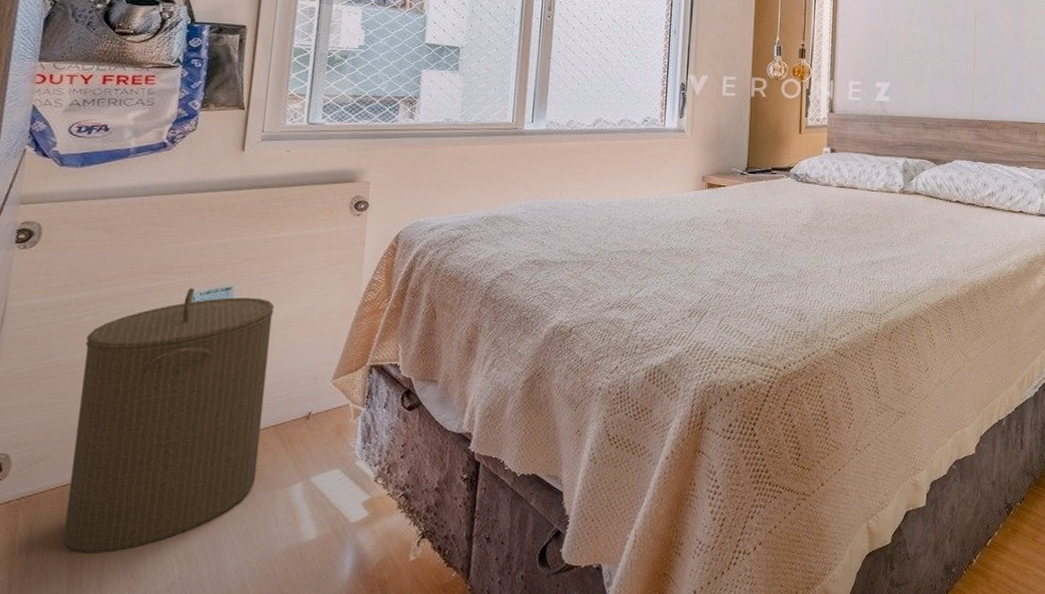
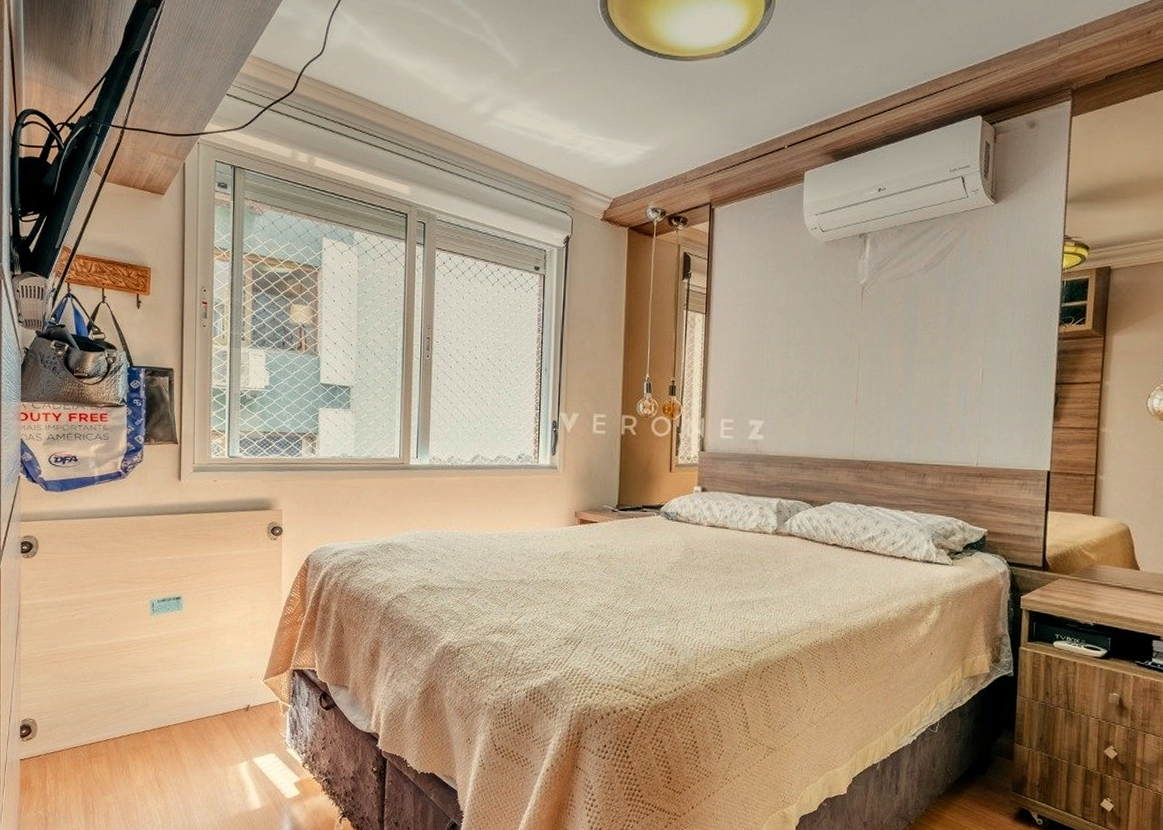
laundry hamper: present [63,288,275,554] -> none [78,596,215,802]

